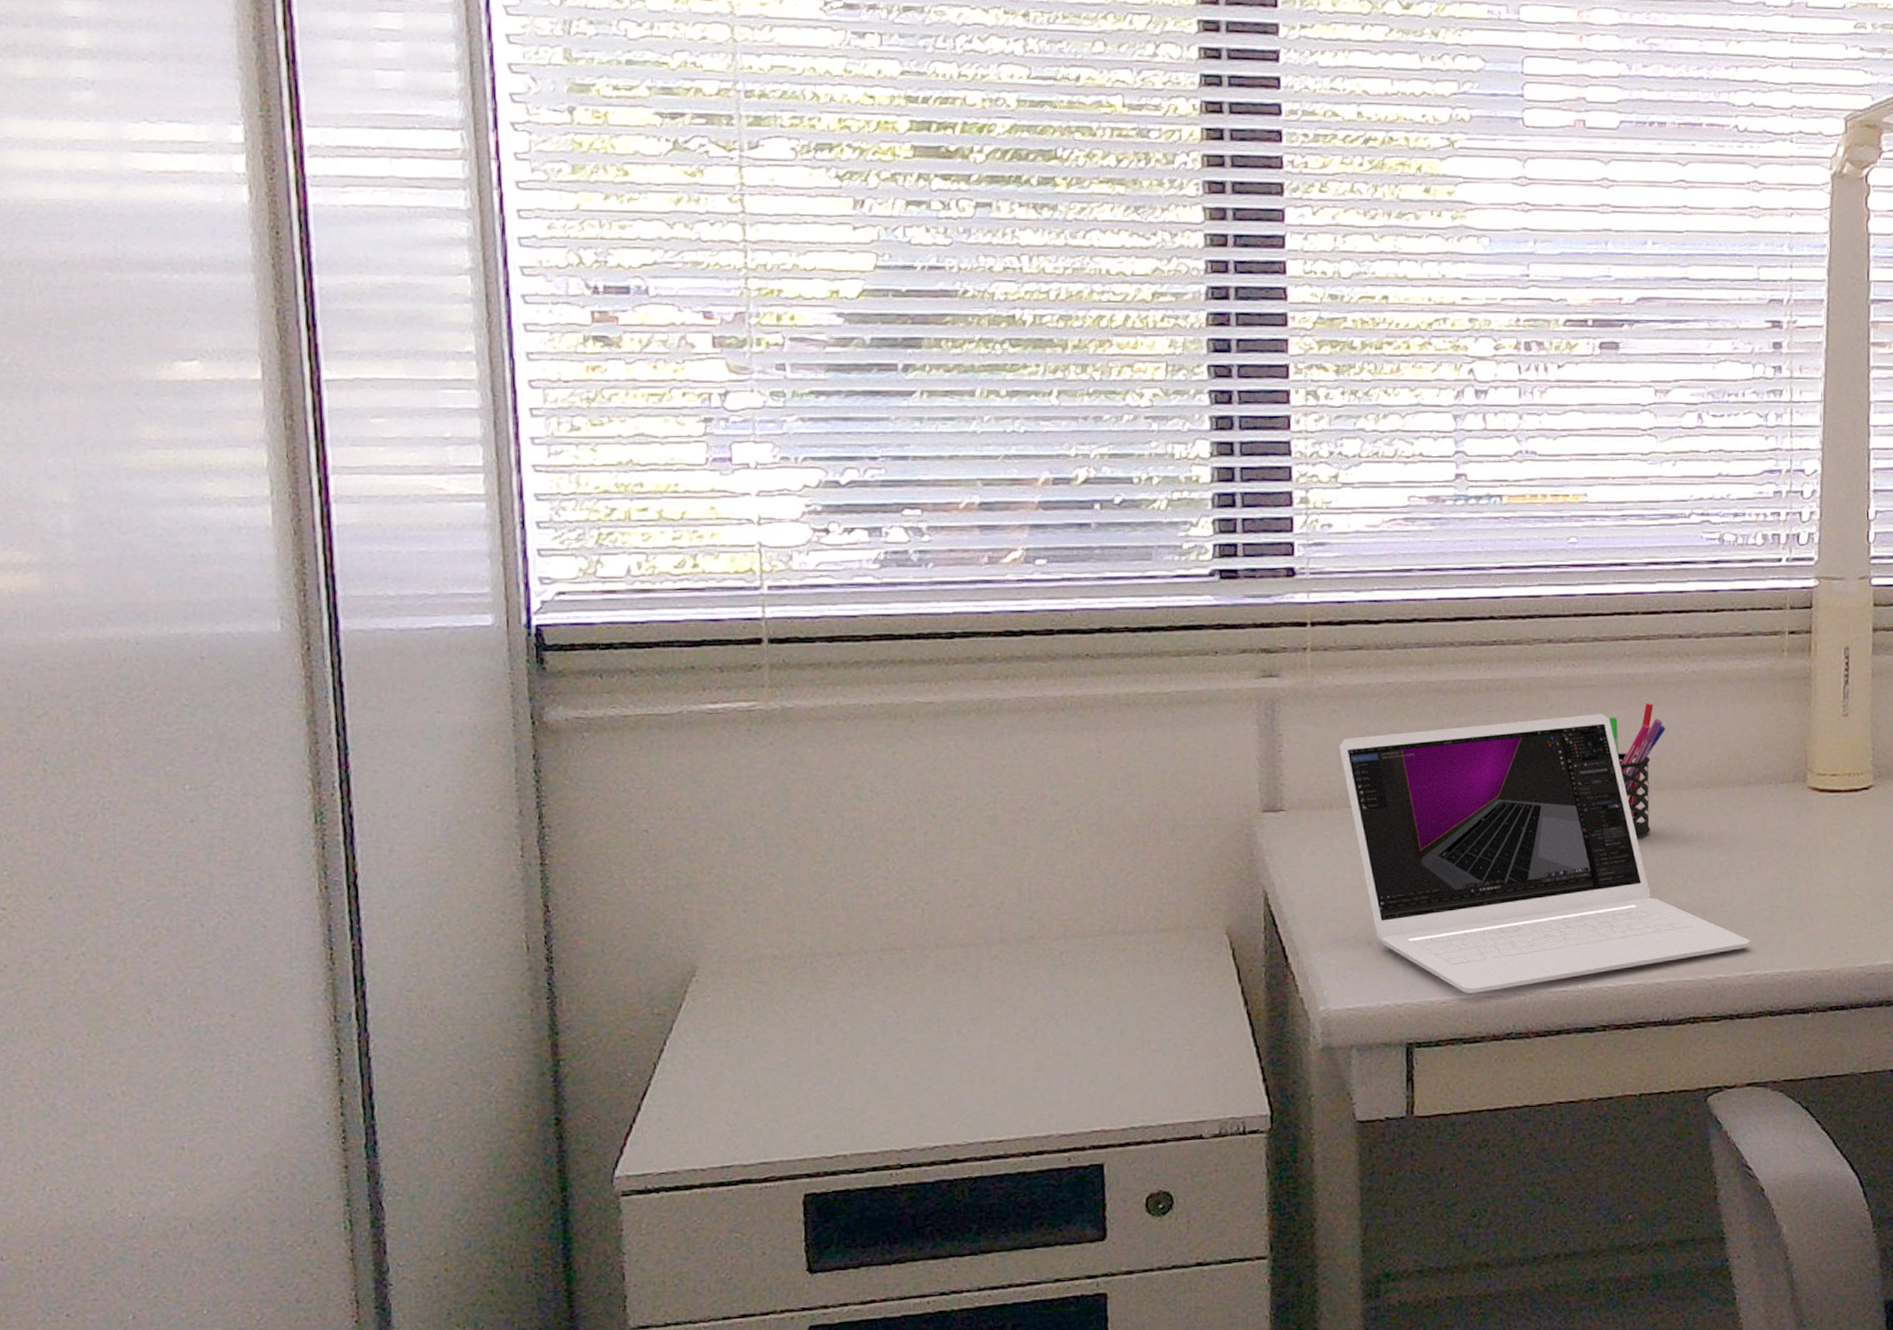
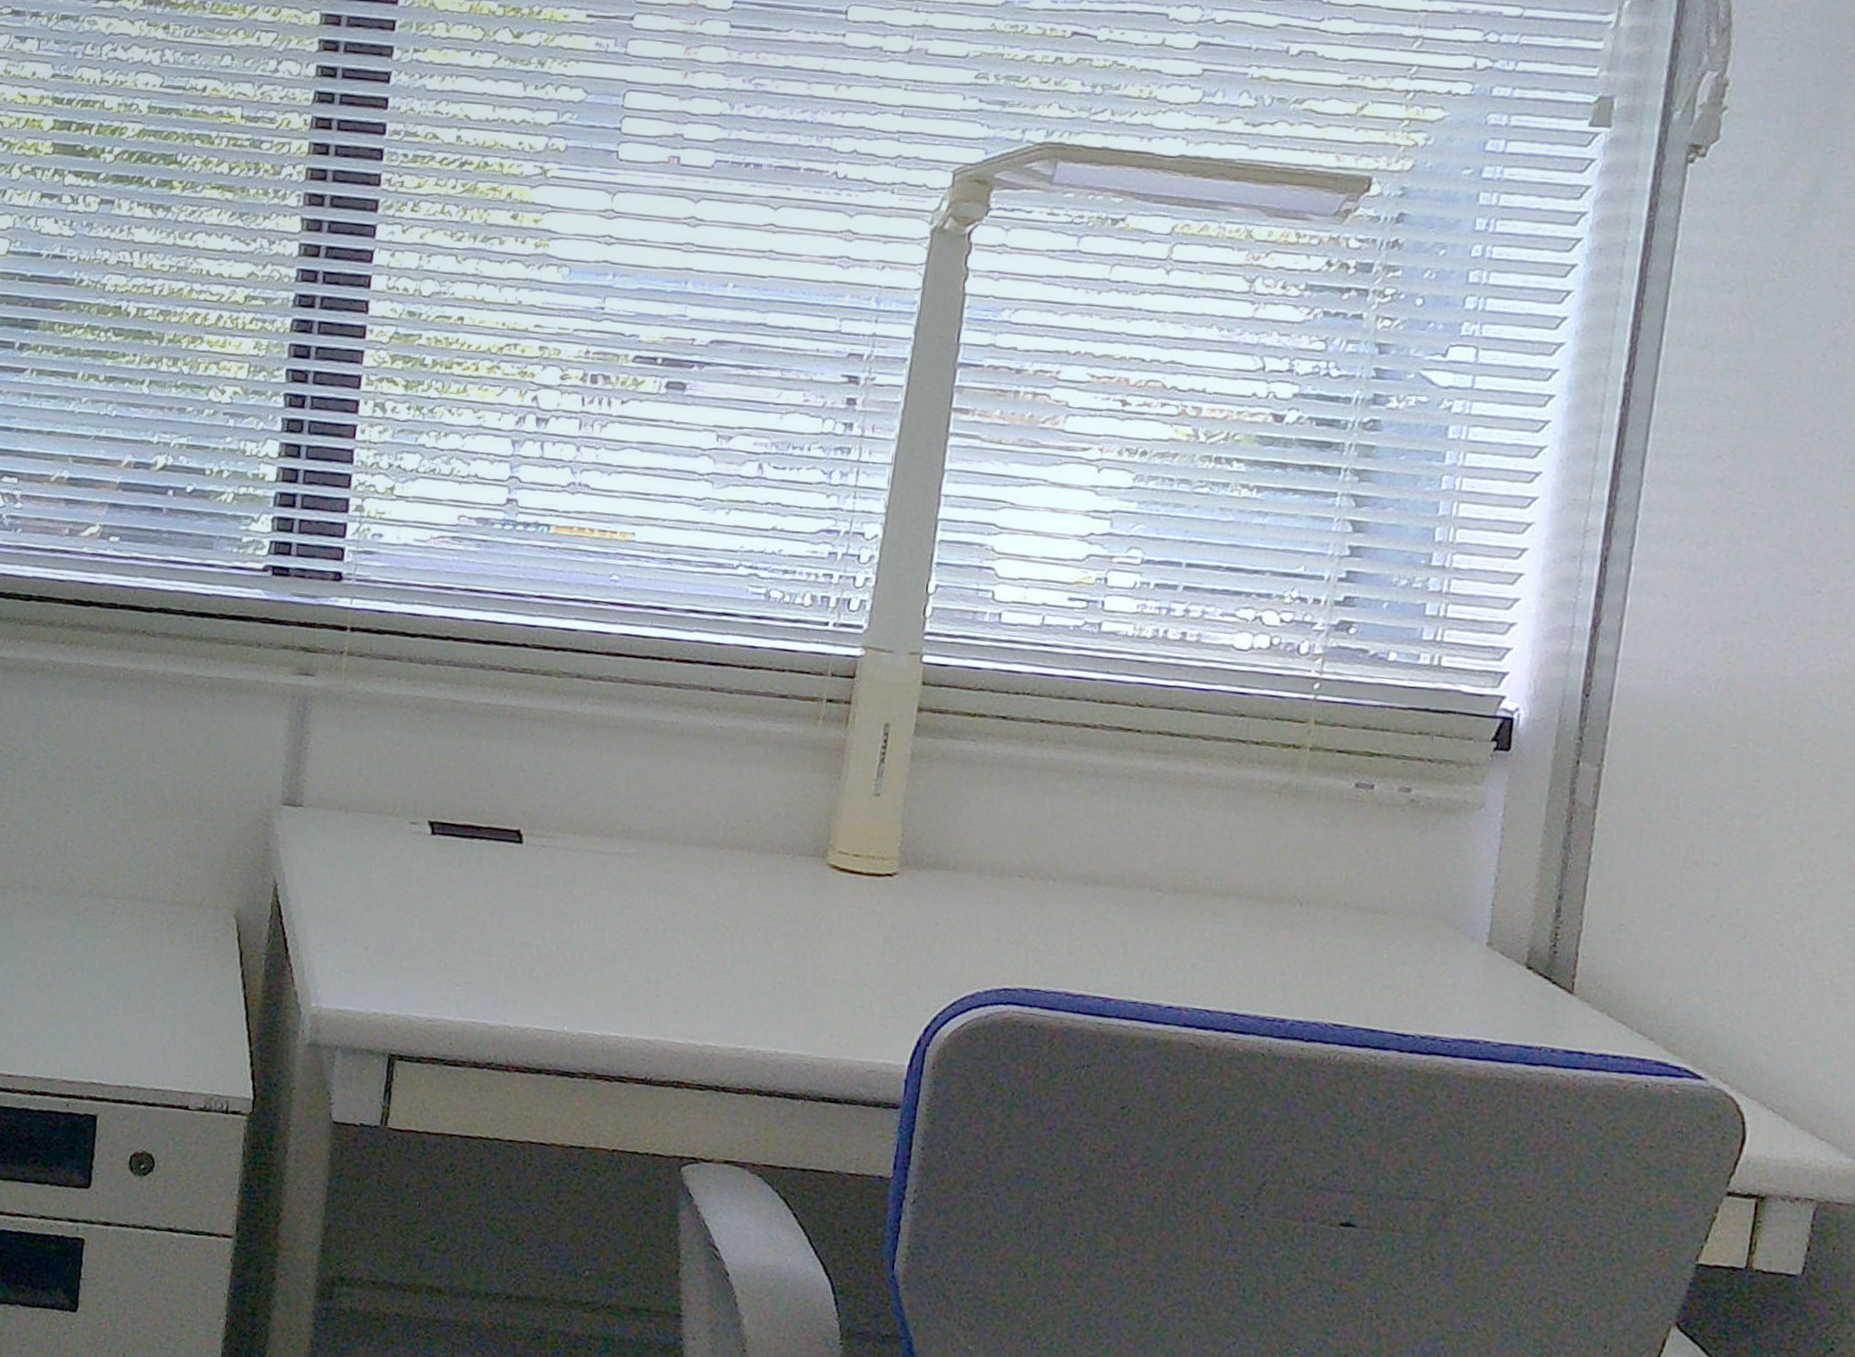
laptop: present [1339,714,1751,995] -> none [361,744,748,1021]
pen holder: present [1609,703,1666,837] -> none [628,753,686,888]

